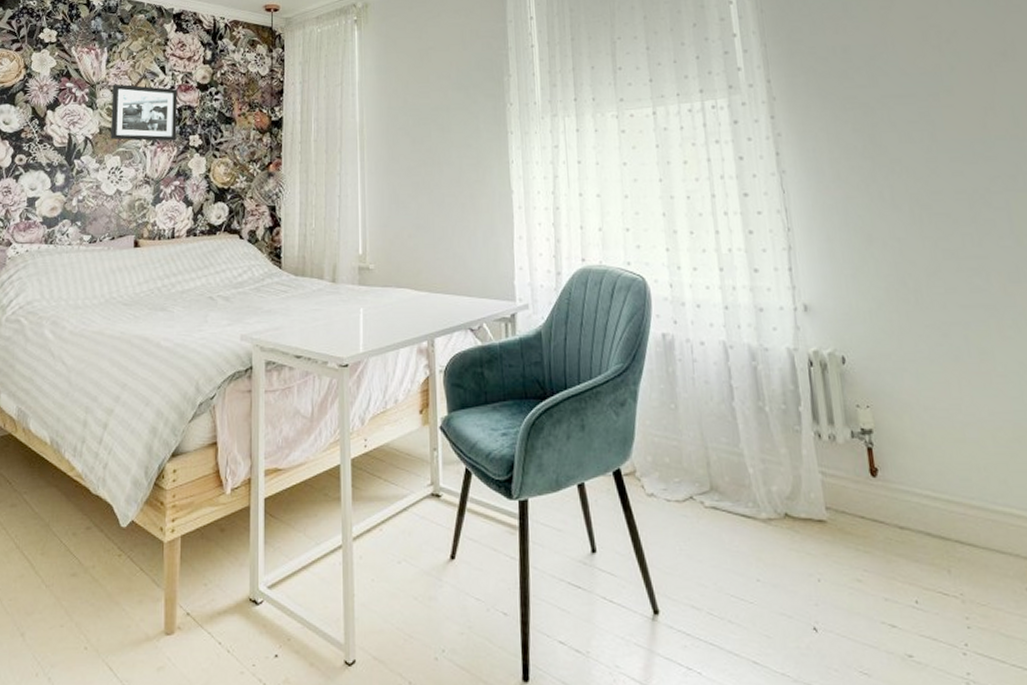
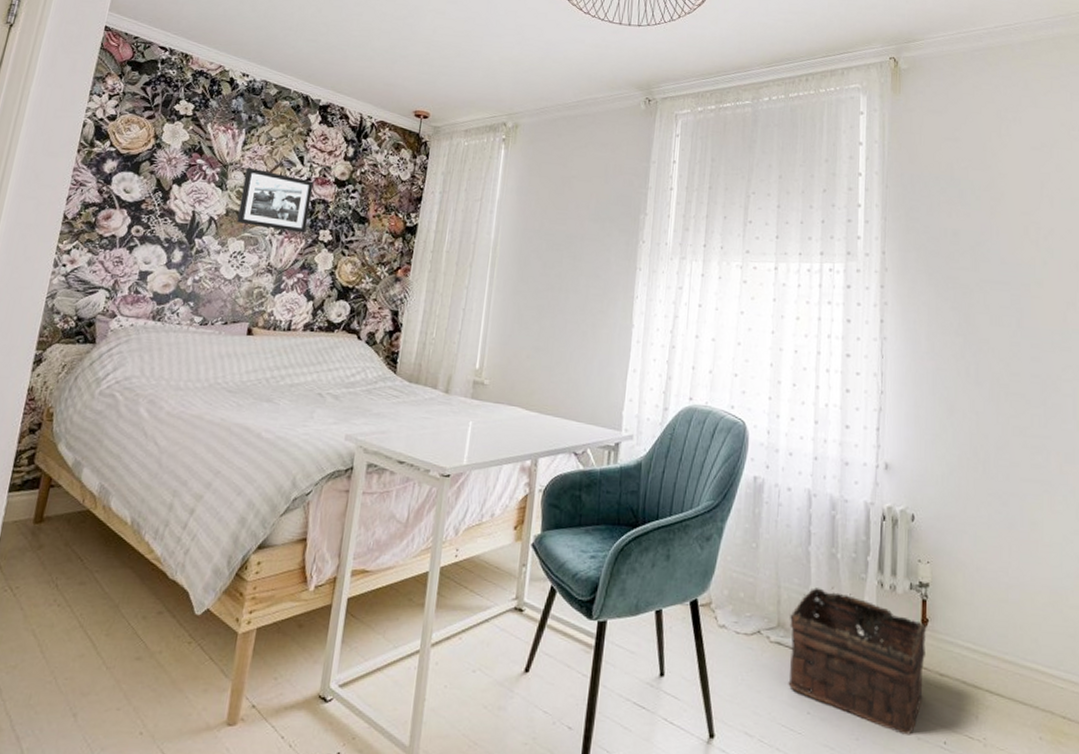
basket: none [722,442,884,596] -> present [788,586,927,735]

